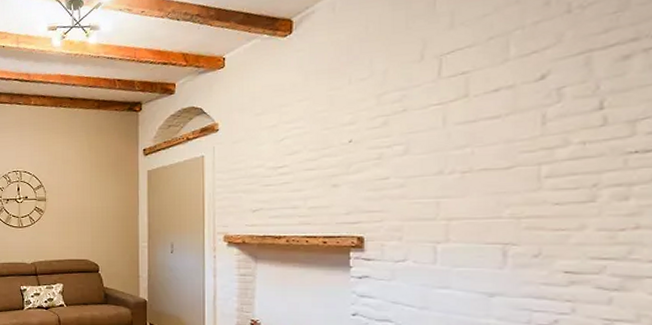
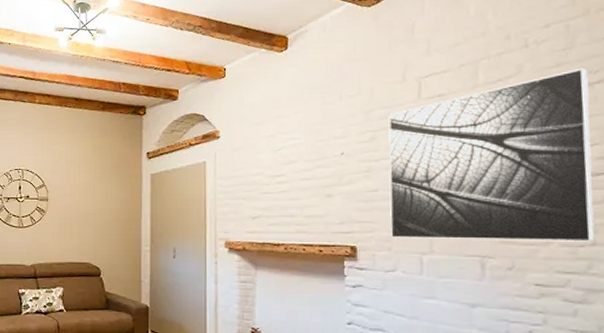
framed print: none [402,31,643,227] -> present [388,67,595,242]

